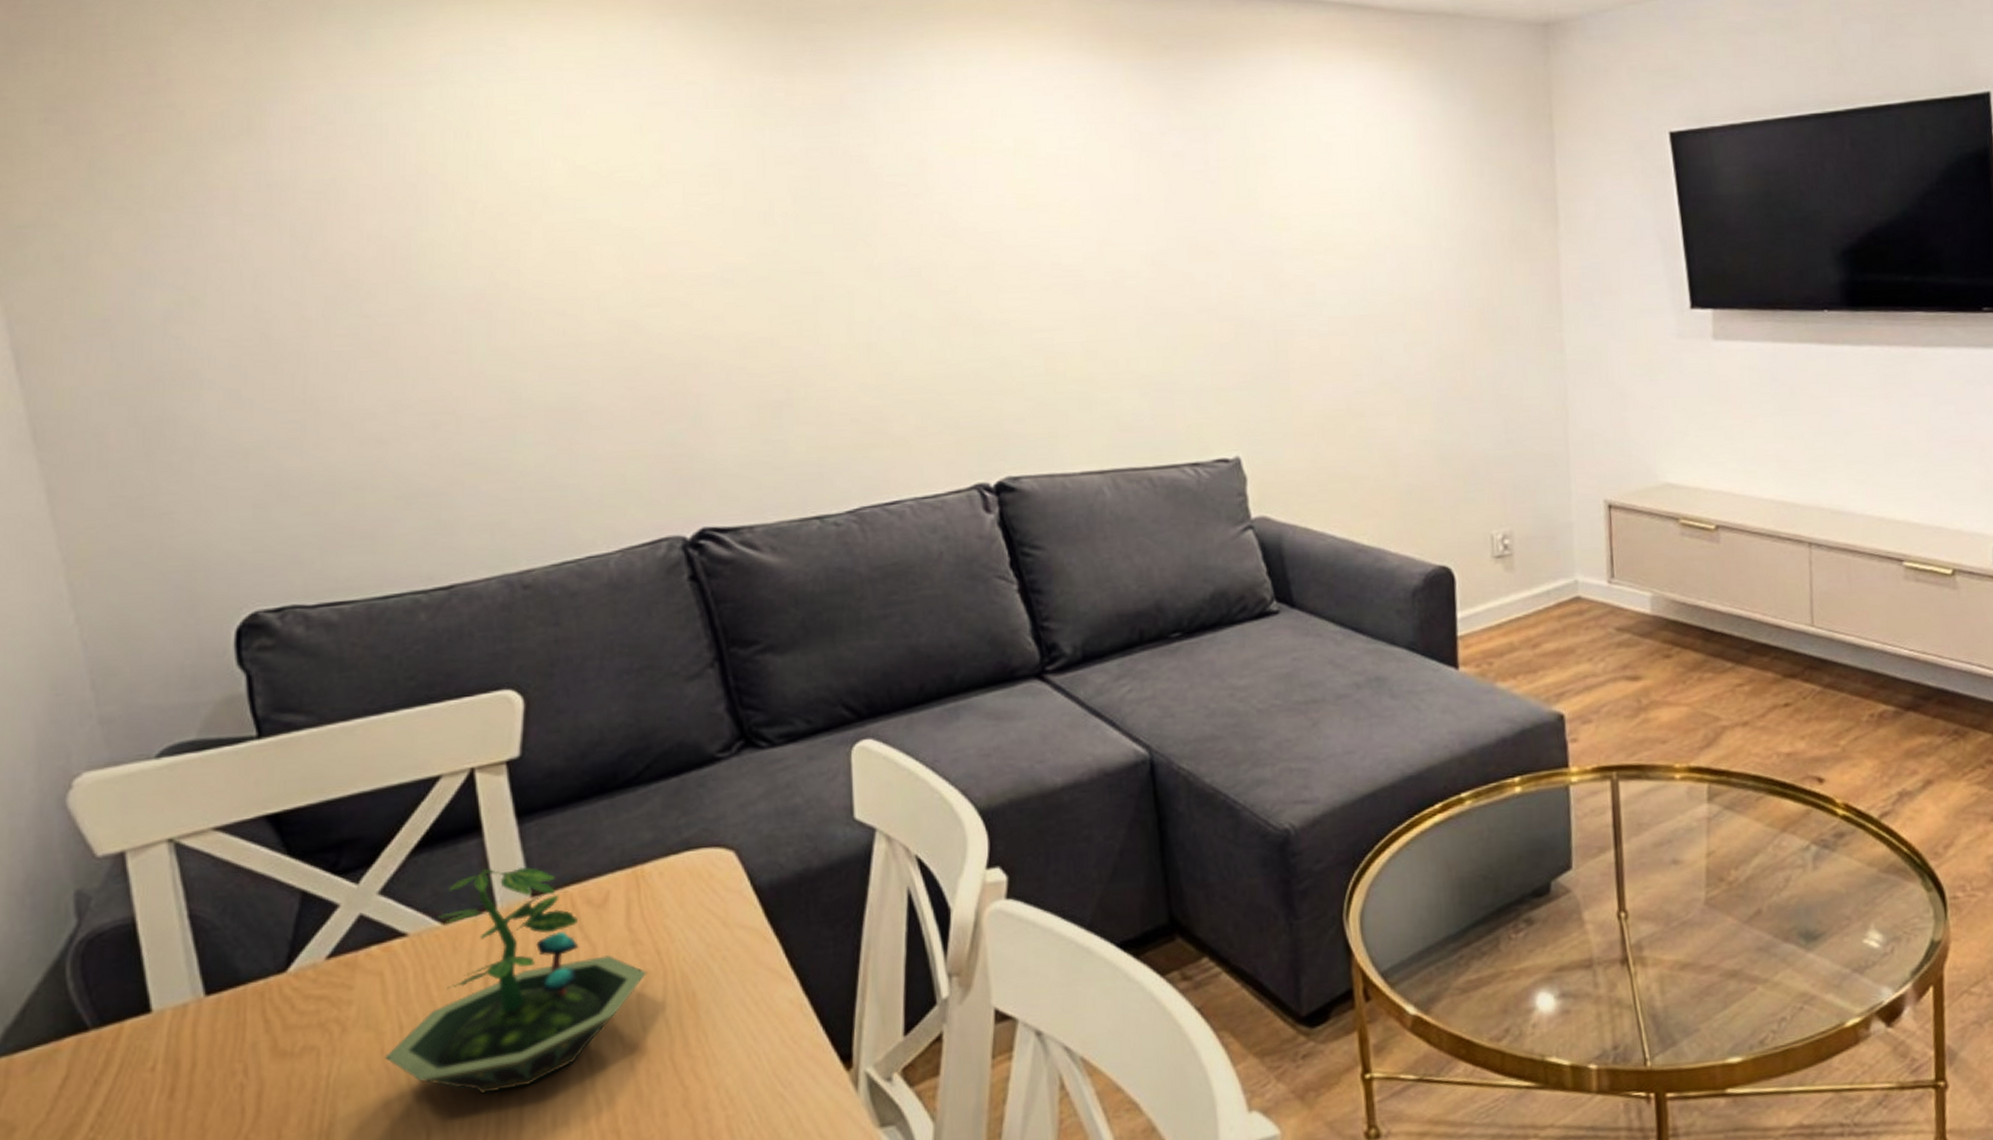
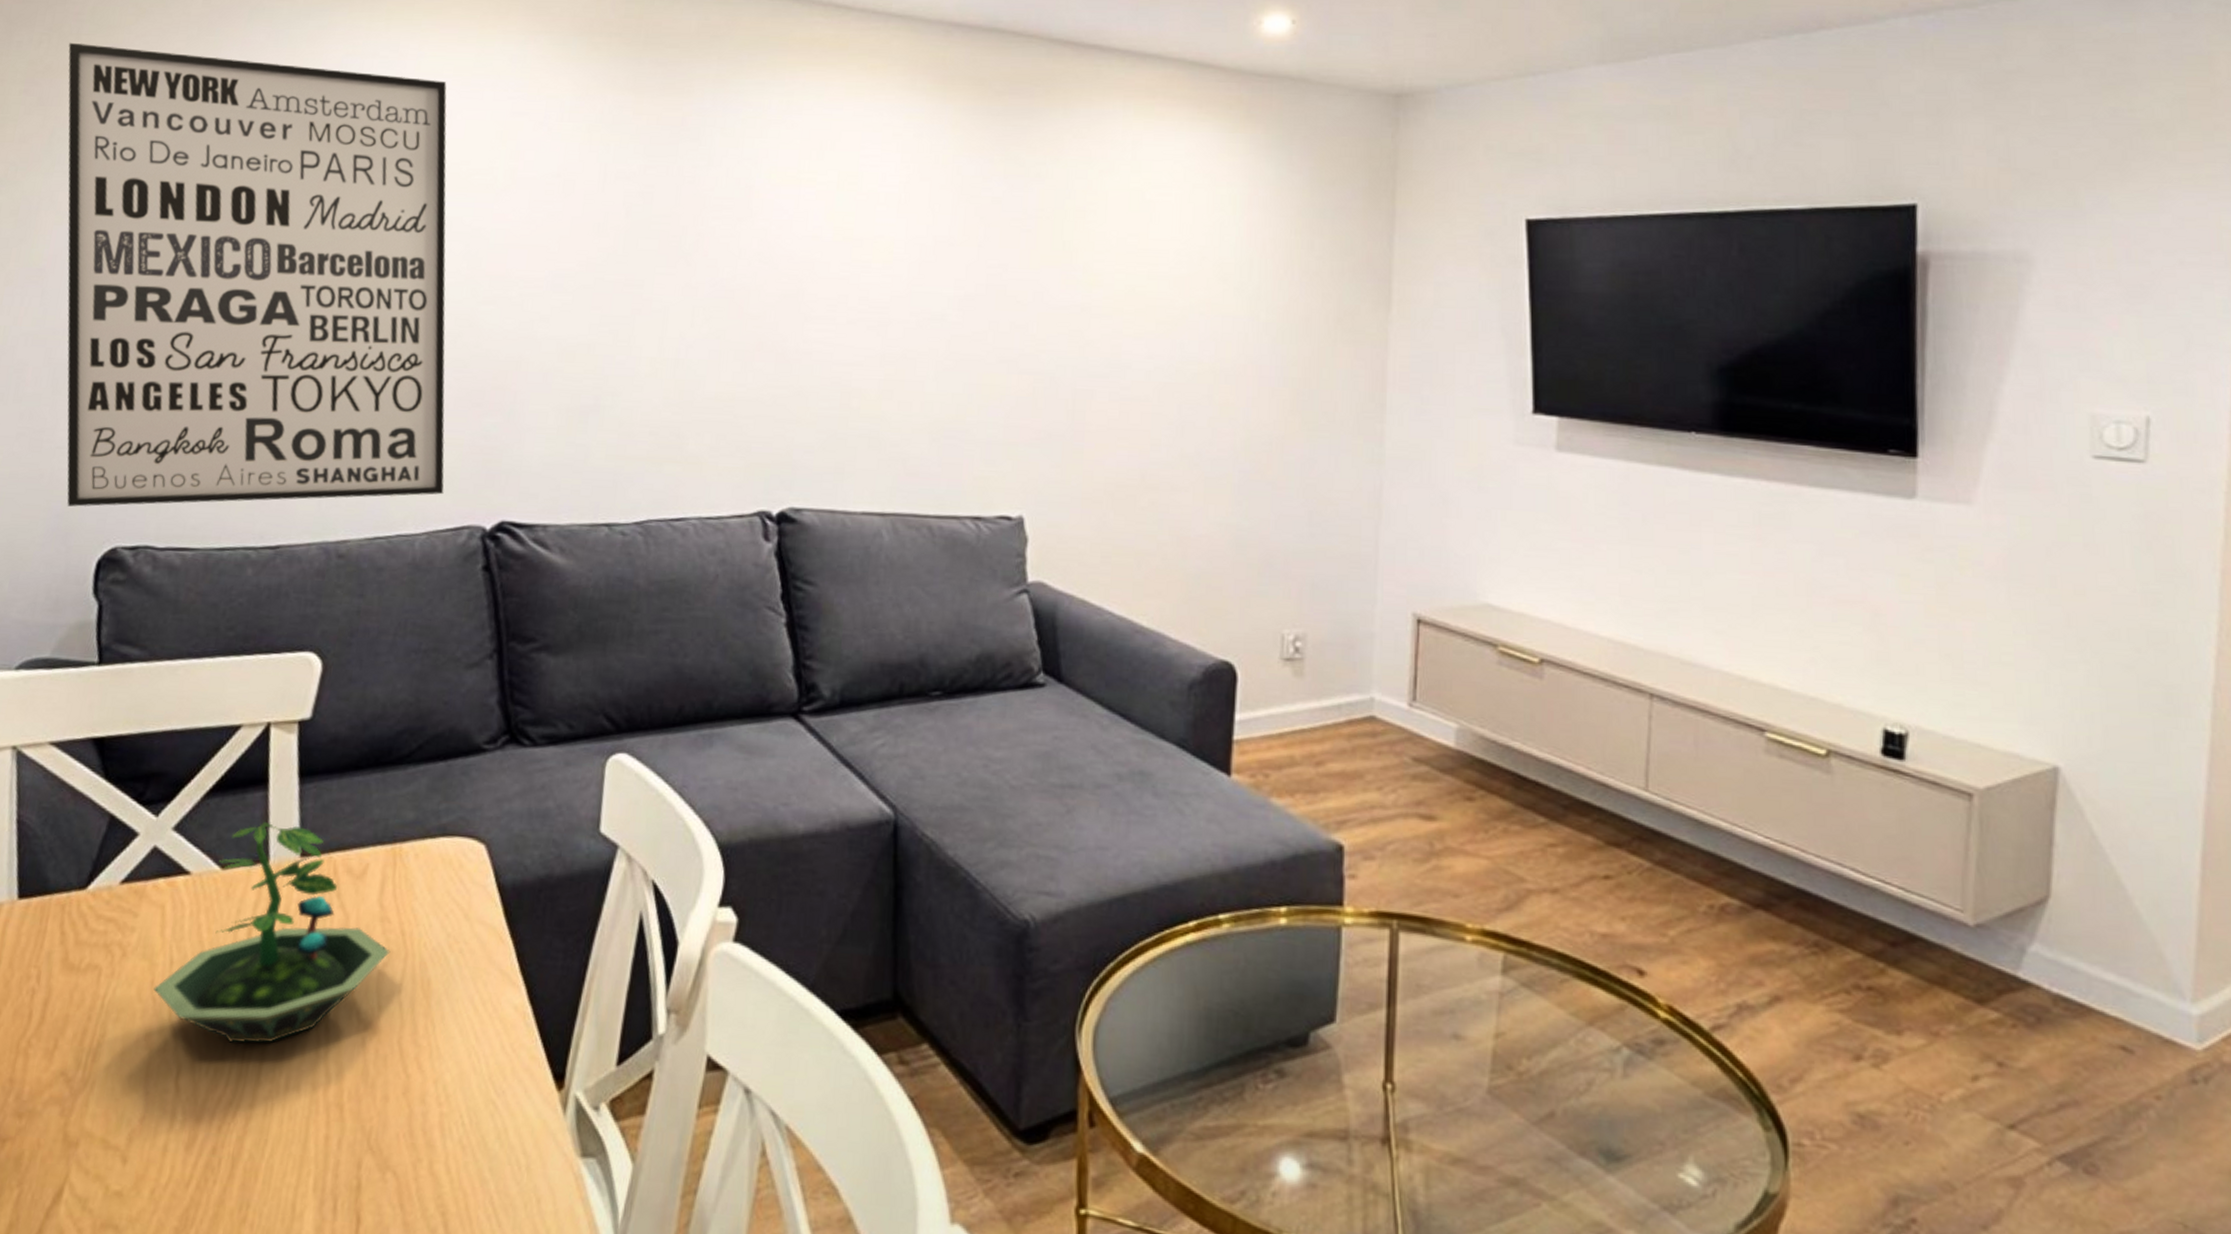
wall art: none [93,60,634,575] -> present [67,42,447,507]

